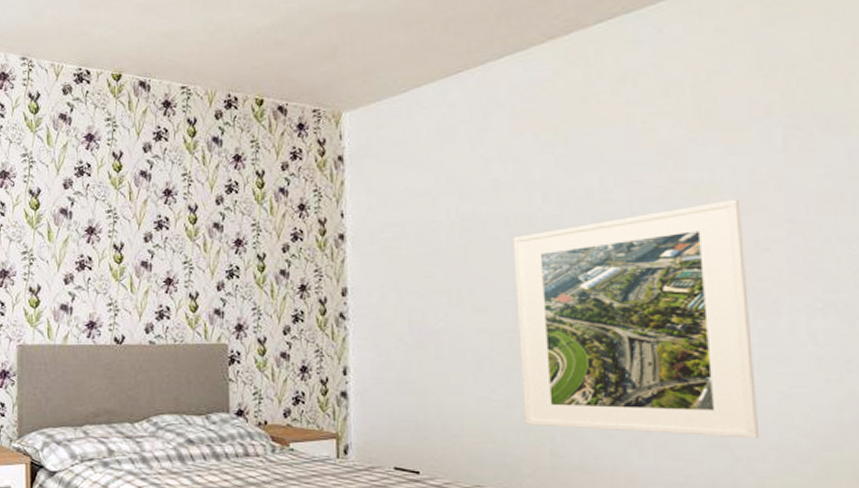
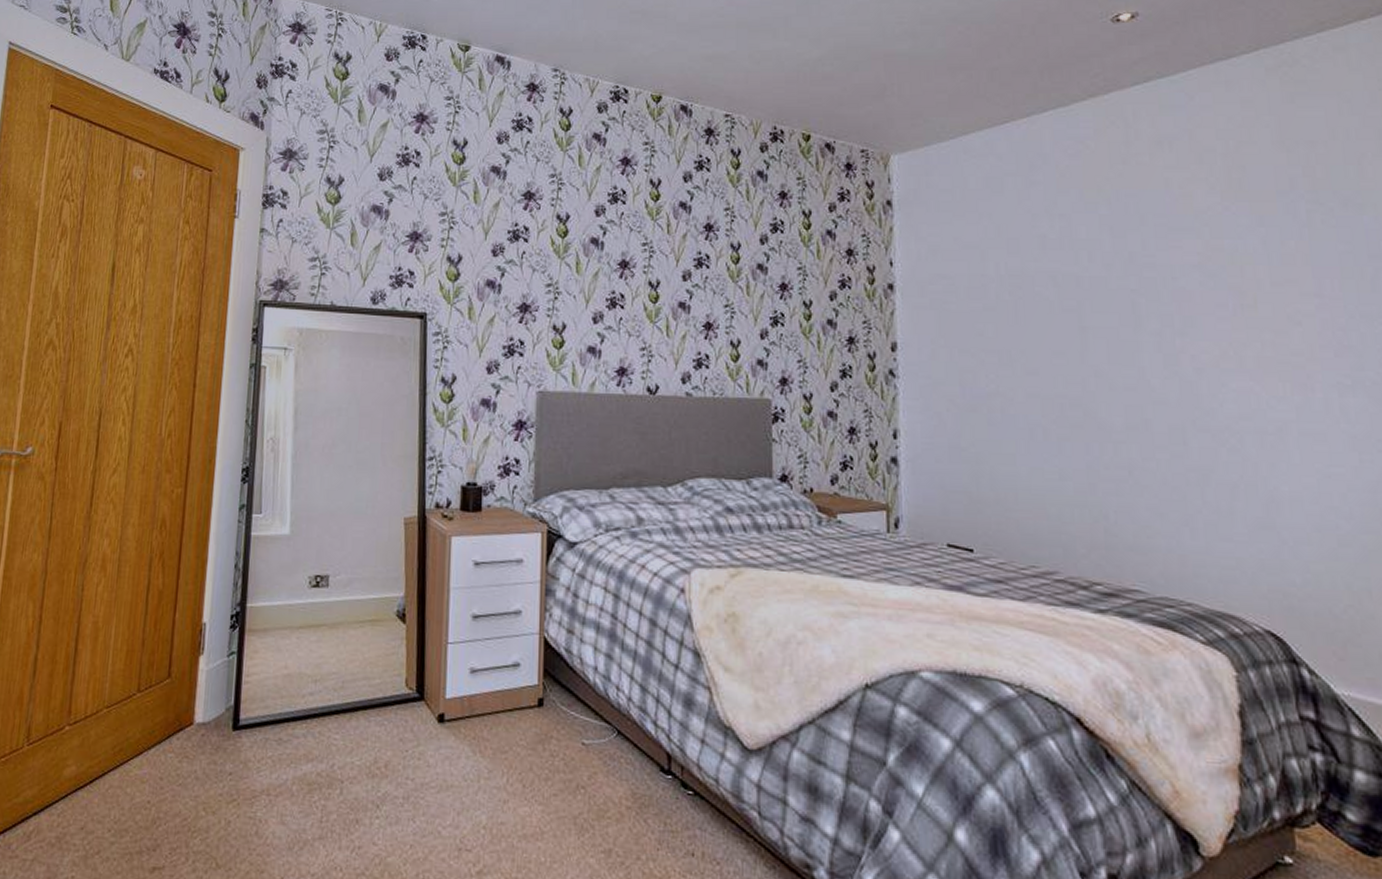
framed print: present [513,199,758,439] -> none [1061,270,1302,520]

